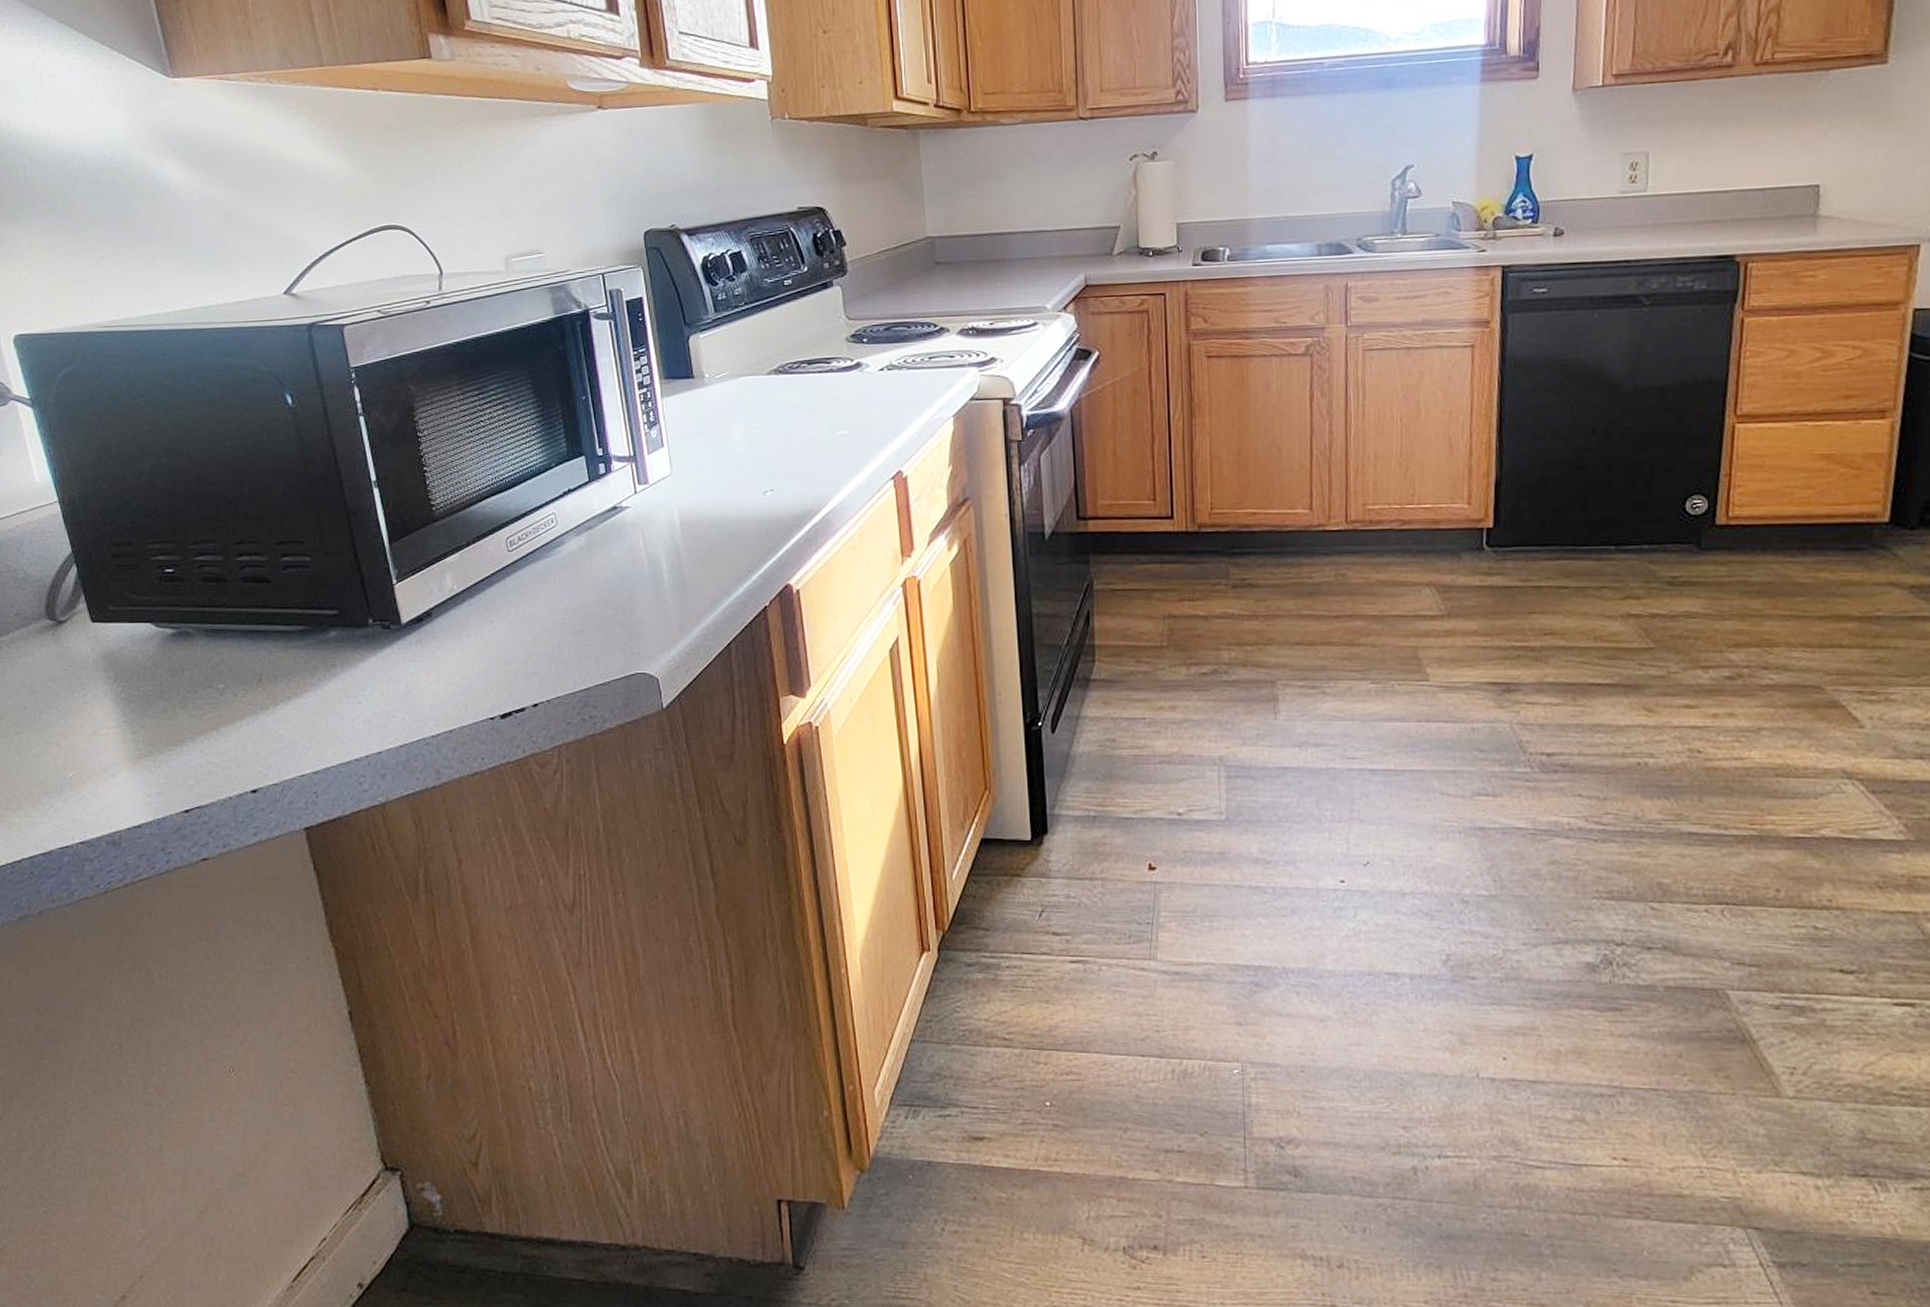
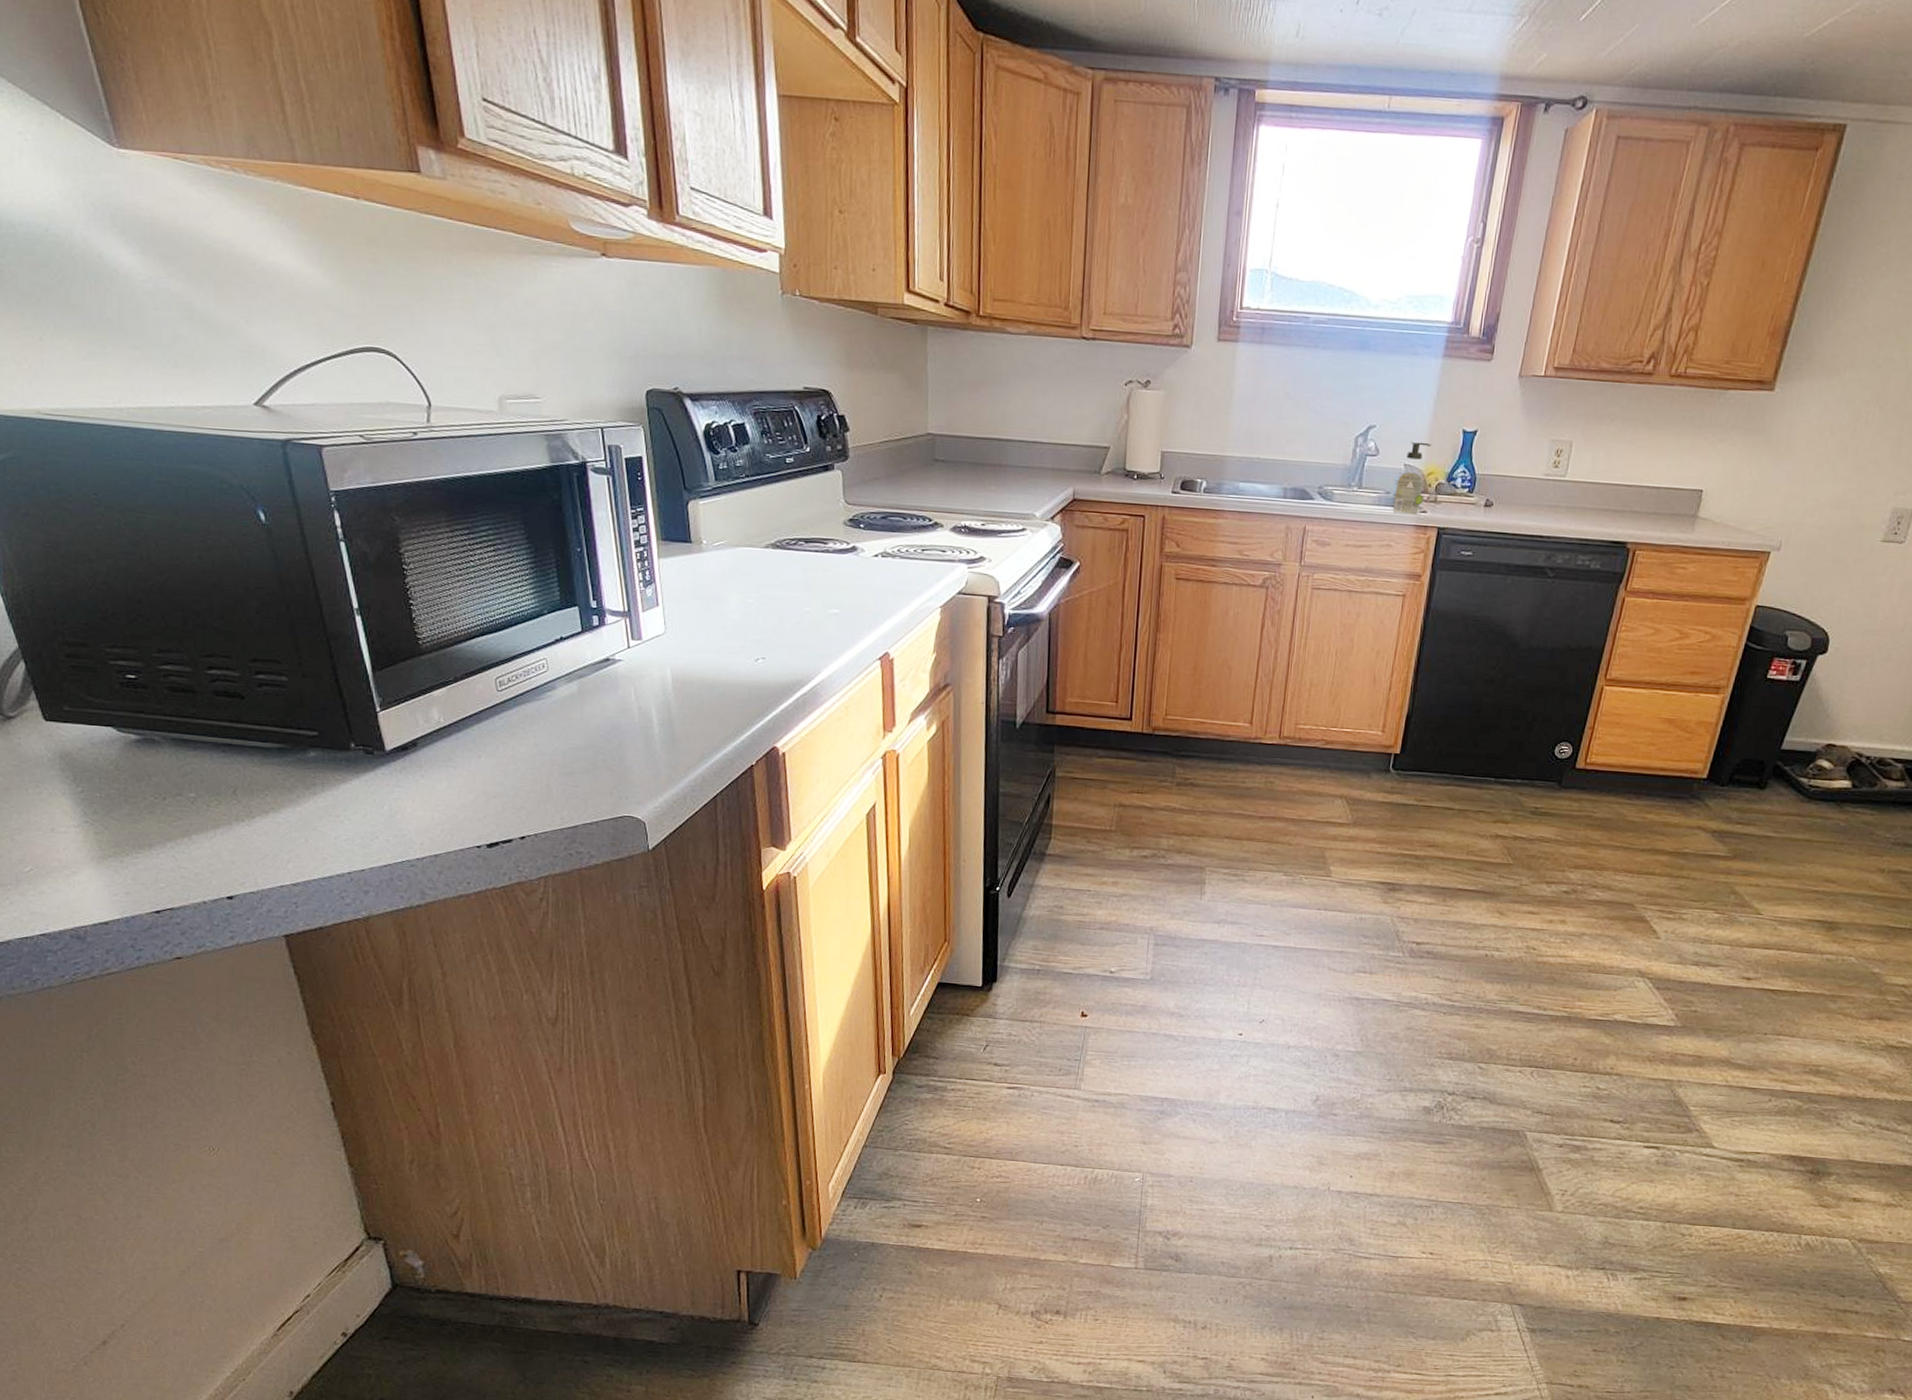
soap dispenser: none [1443,175,1481,257] -> present [1391,441,1432,515]

